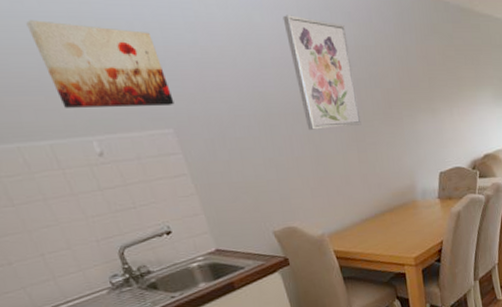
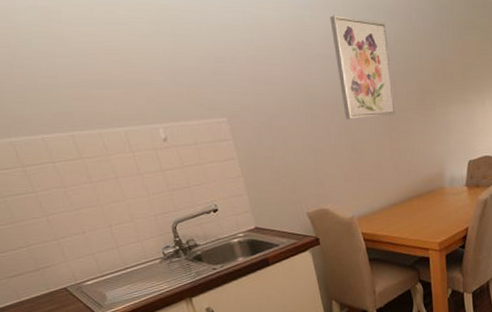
wall art: present [26,20,175,108] -> none [116,26,230,99]

